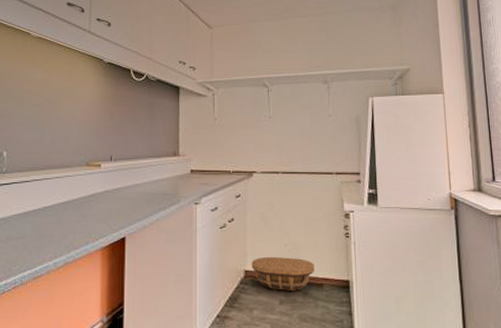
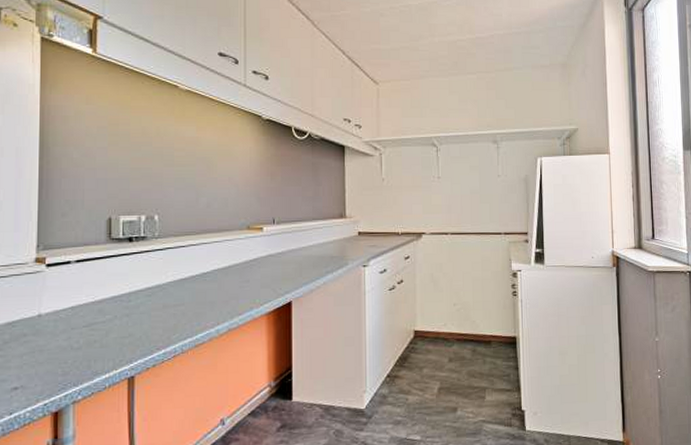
basket: present [251,256,315,291] -> none [421,316,483,349]

